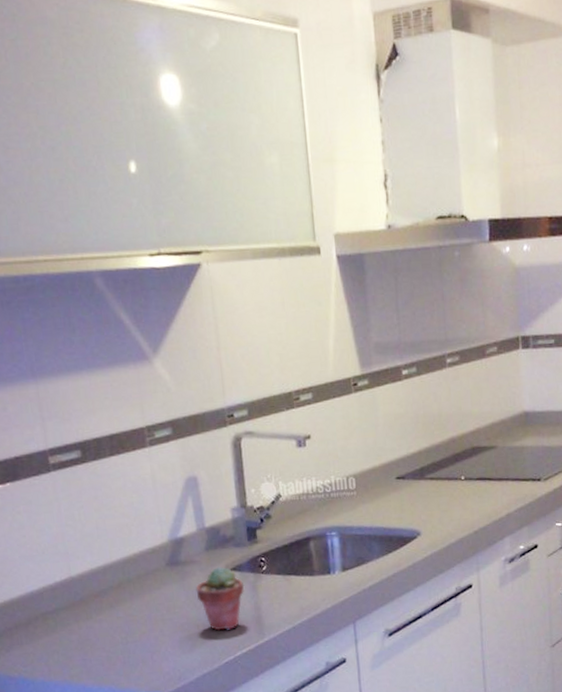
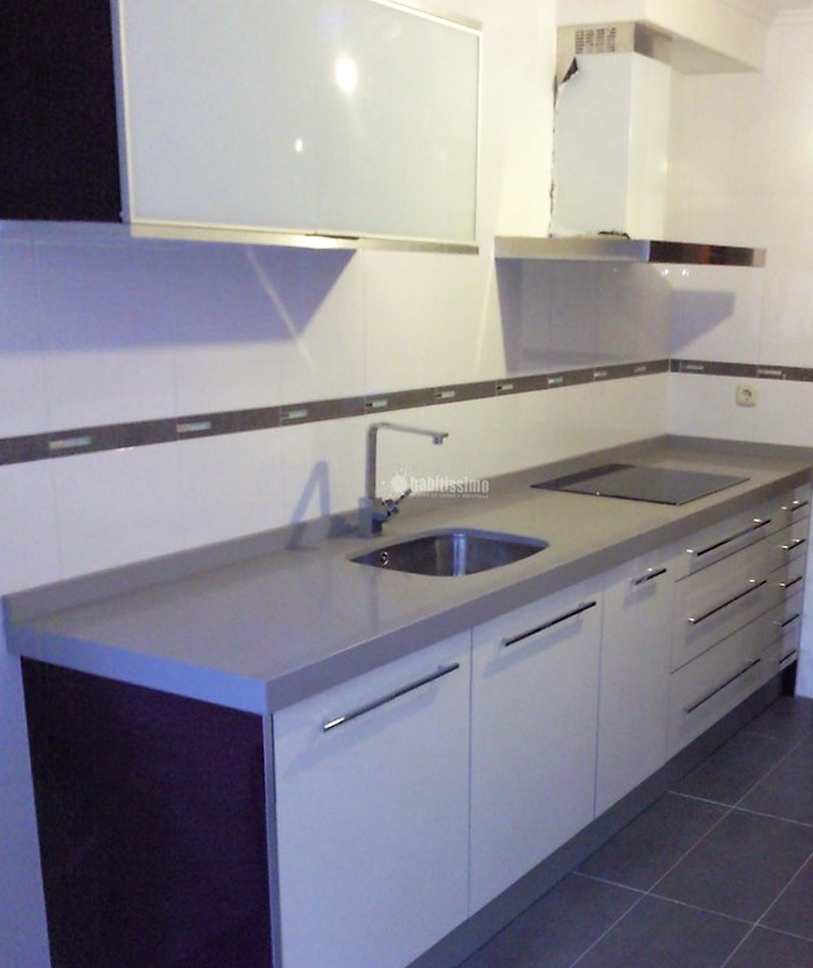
potted succulent: present [195,566,245,631] -> none [312,556,364,622]

